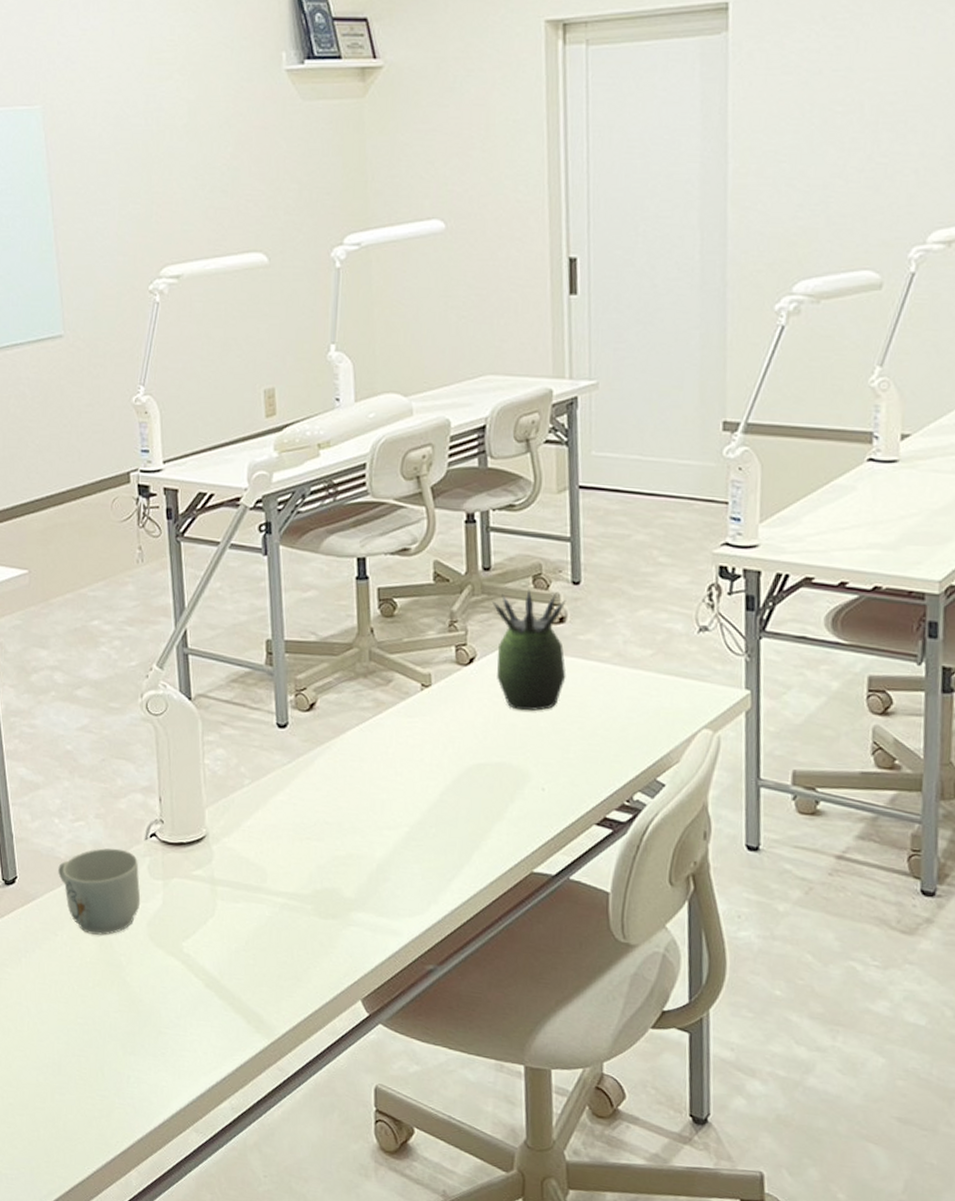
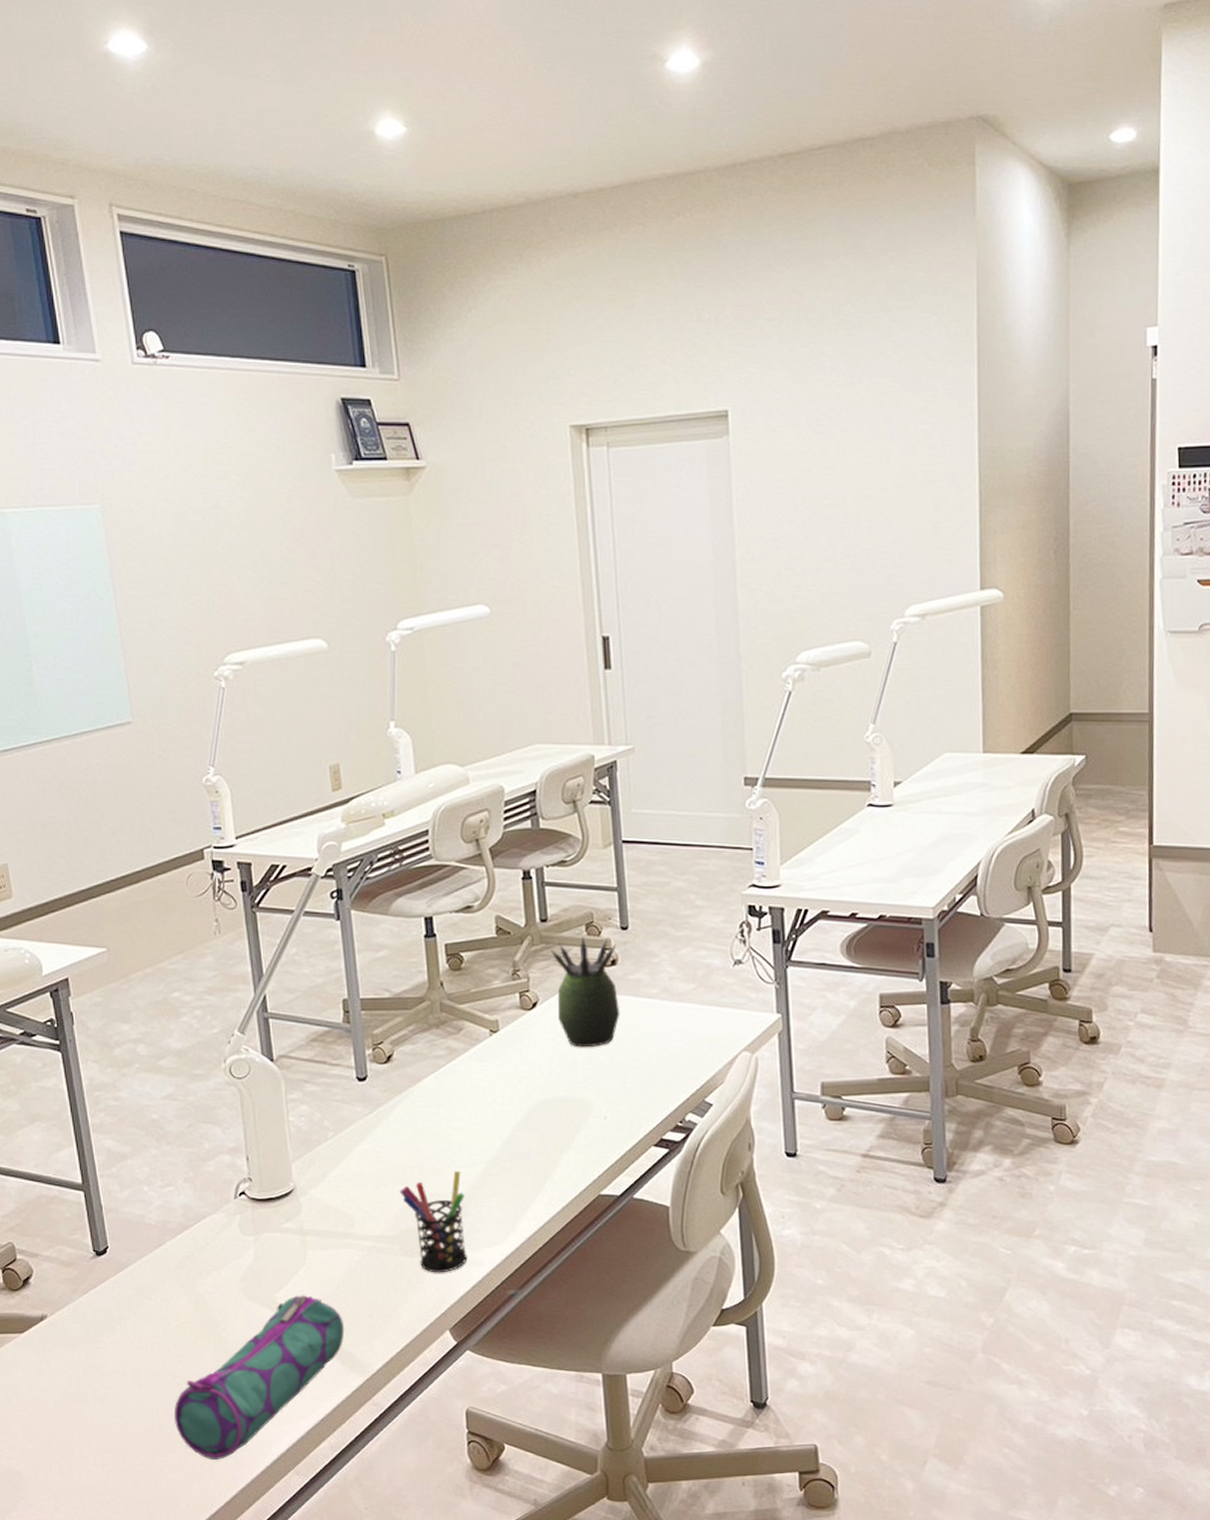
mug: present [58,848,141,936] -> none [149,1210,233,1295]
pencil case: none [74,946,252,1107] -> present [173,1295,345,1459]
pen holder: none [316,831,385,939] -> present [399,1170,467,1273]

